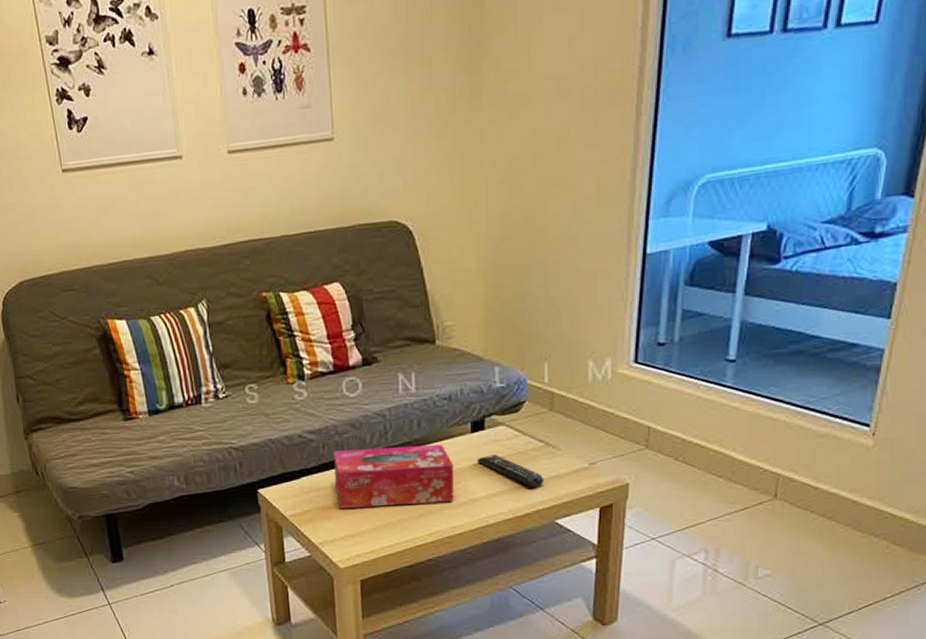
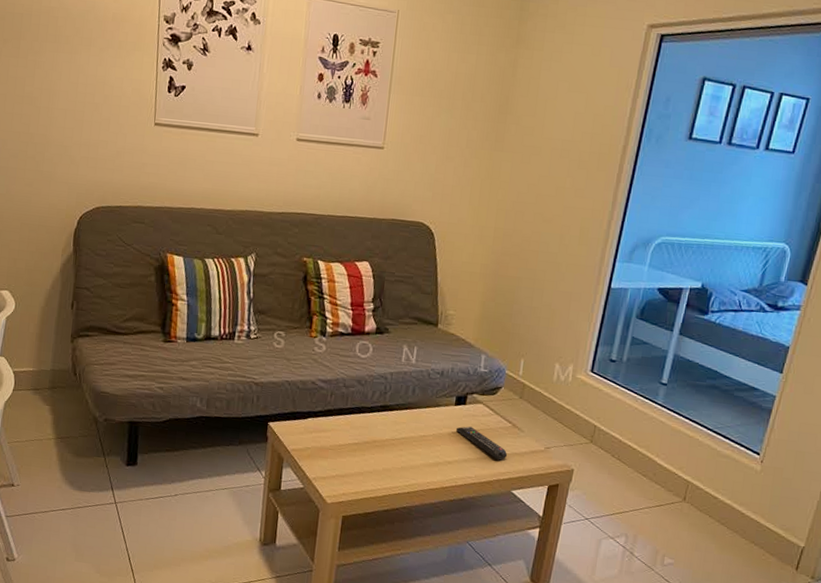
tissue box: present [333,444,454,508] -> none [335,400,437,461]

